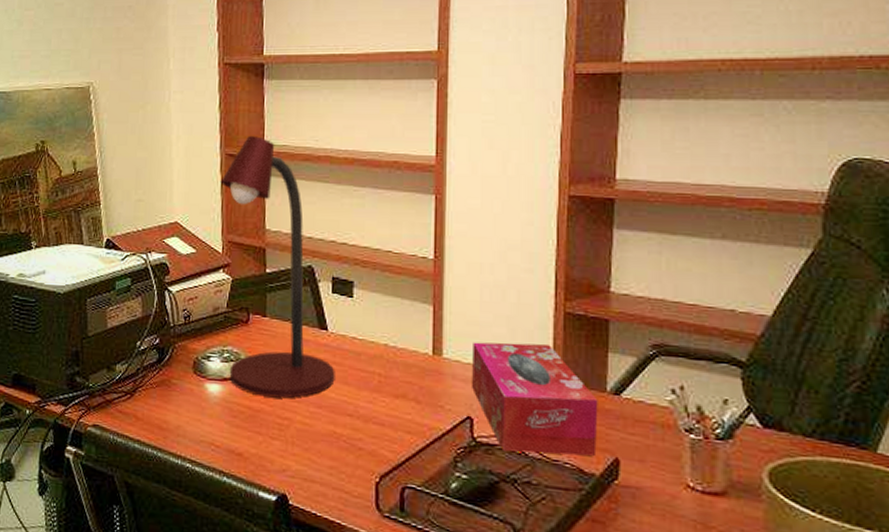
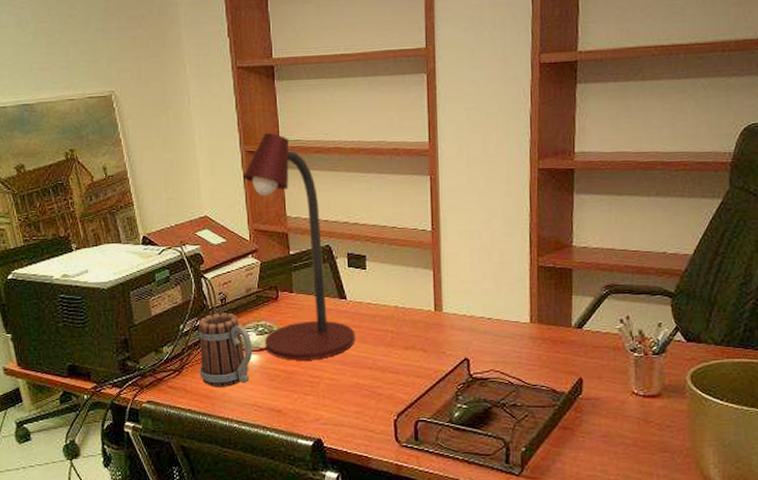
mug: none [153,332,215,419] -> present [198,313,253,387]
tissue box: present [472,342,598,456] -> none [466,293,566,383]

